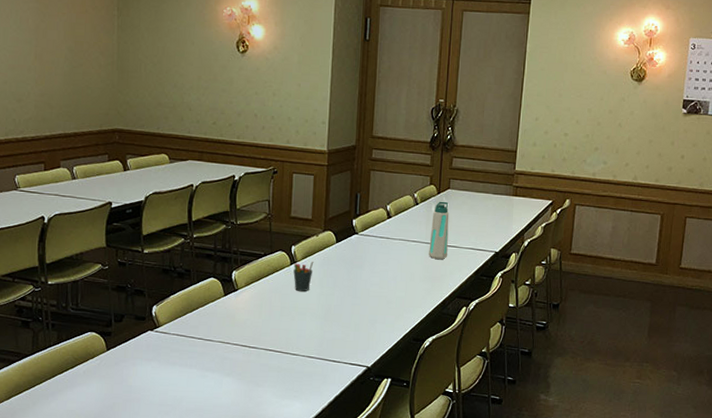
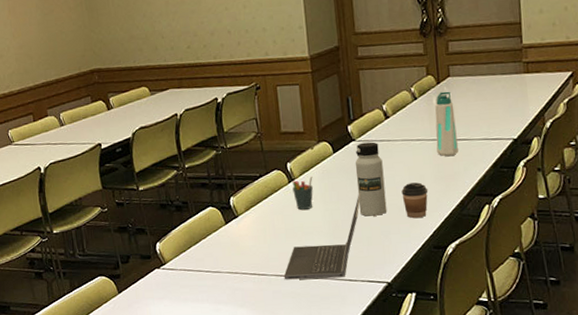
laptop computer: none [272,282,356,358] -> present [283,193,361,280]
water bottle: none [352,237,380,305] -> present [355,142,387,216]
coffee cup: none [392,279,416,311] -> present [401,182,429,218]

